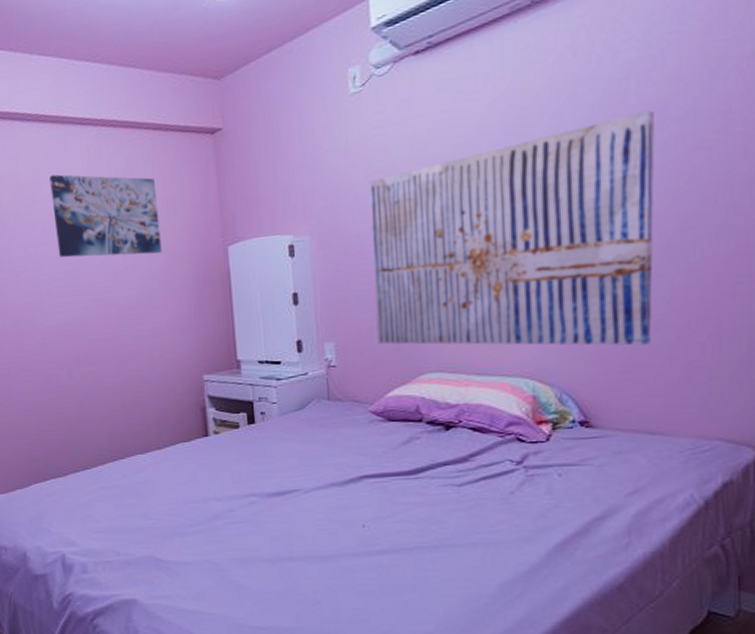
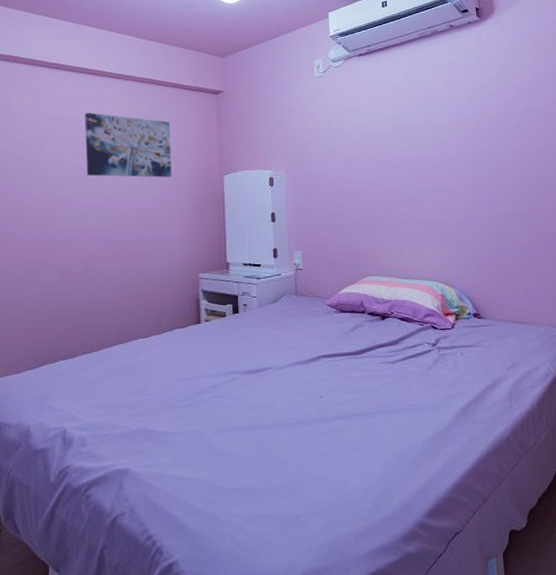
wall art: present [369,110,655,346] -> none [328,107,517,260]

